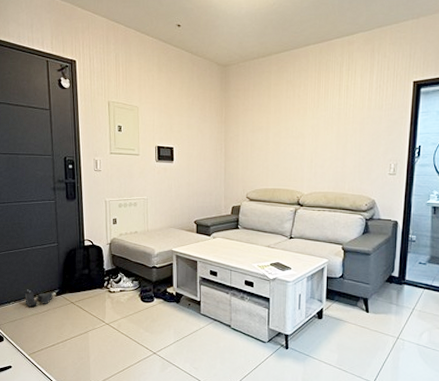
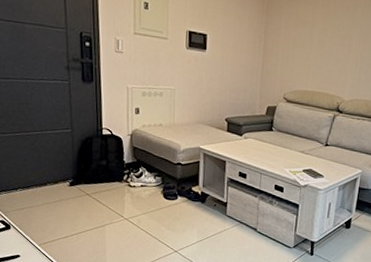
boots: present [25,289,53,307] -> none [34,176,66,196]

